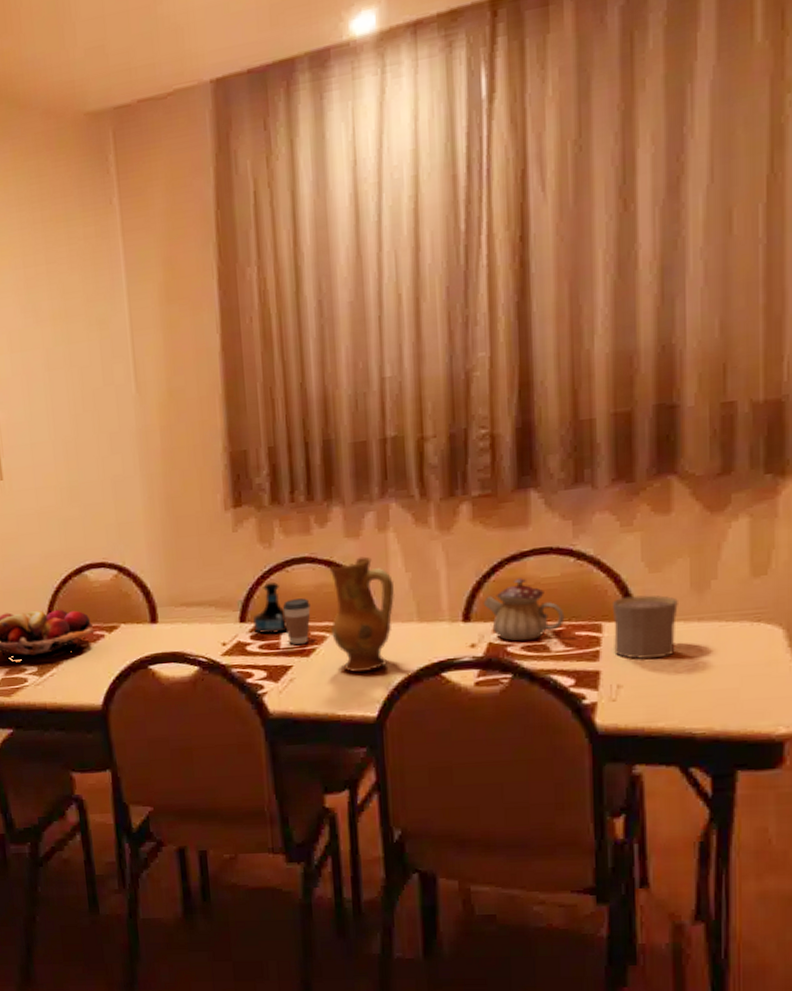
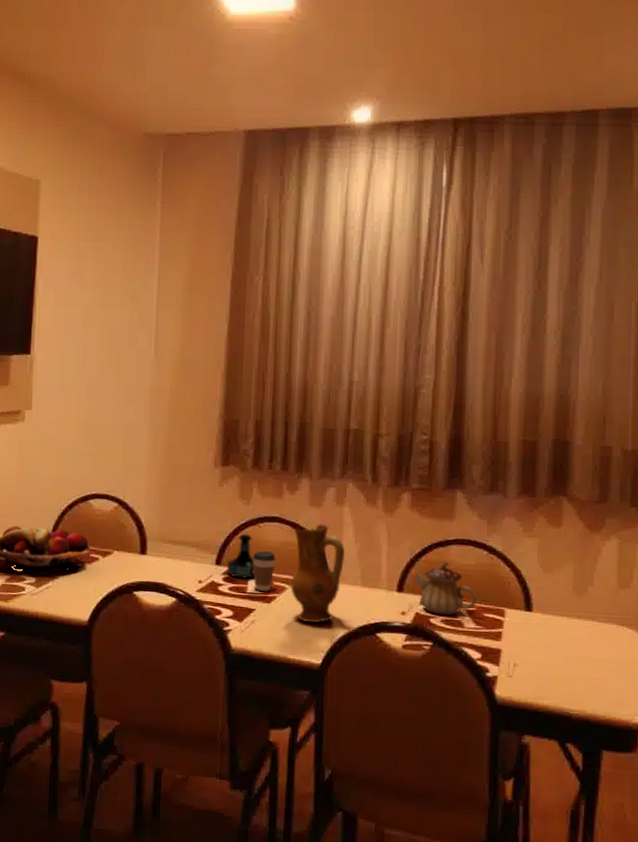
cup: present [611,595,678,659] -> none [513,590,563,645]

